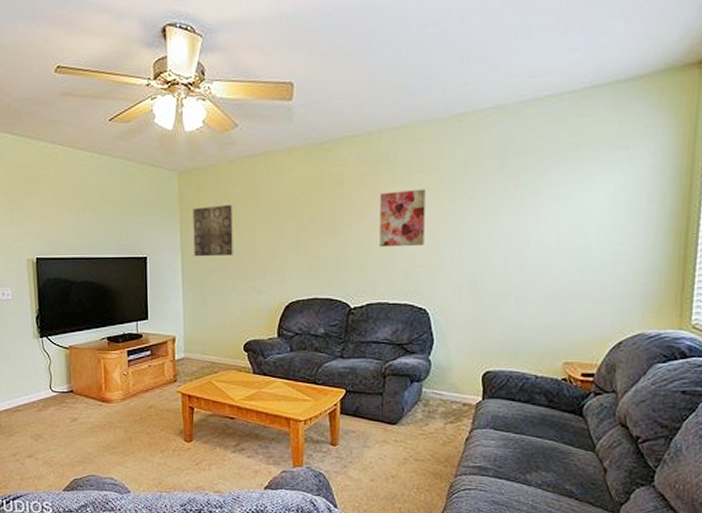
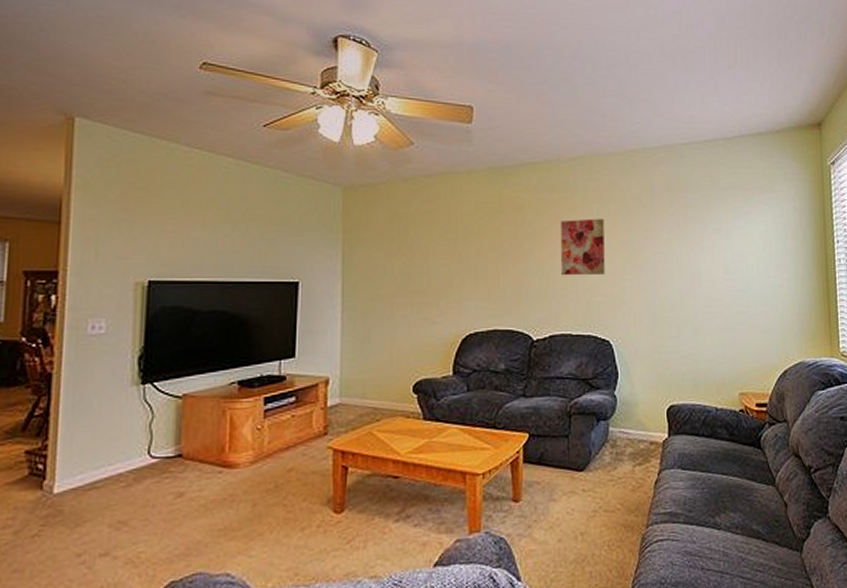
wall art: present [193,204,233,257] -> none [357,225,405,283]

